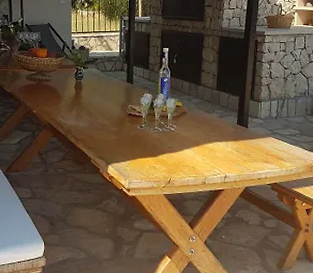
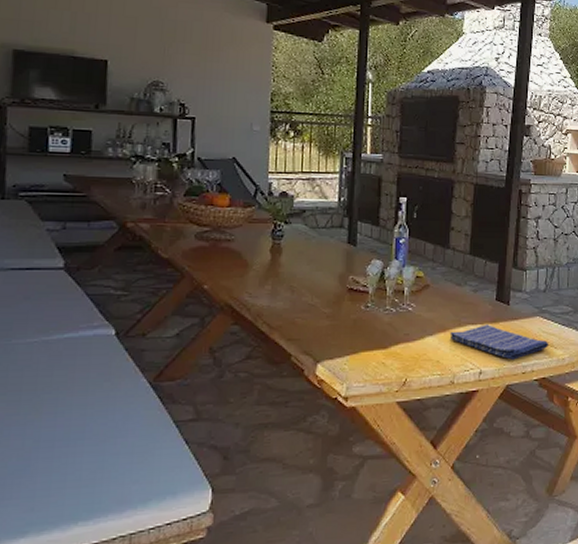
dish towel: none [202,142,280,169] -> present [449,324,549,360]

